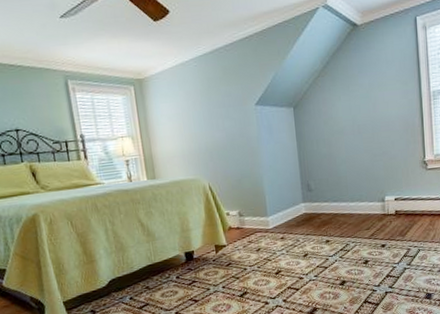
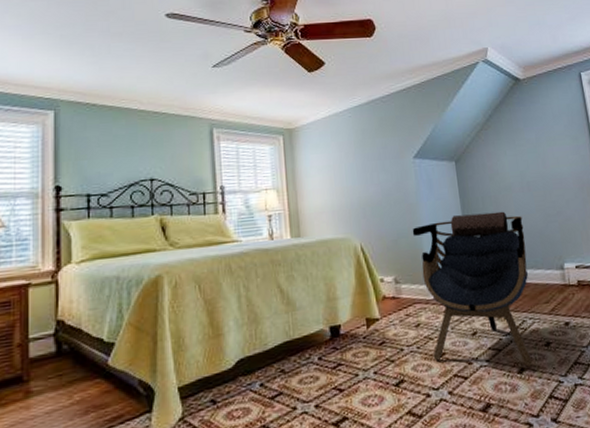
armchair: none [254,152,353,280] -> present [412,211,533,367]

